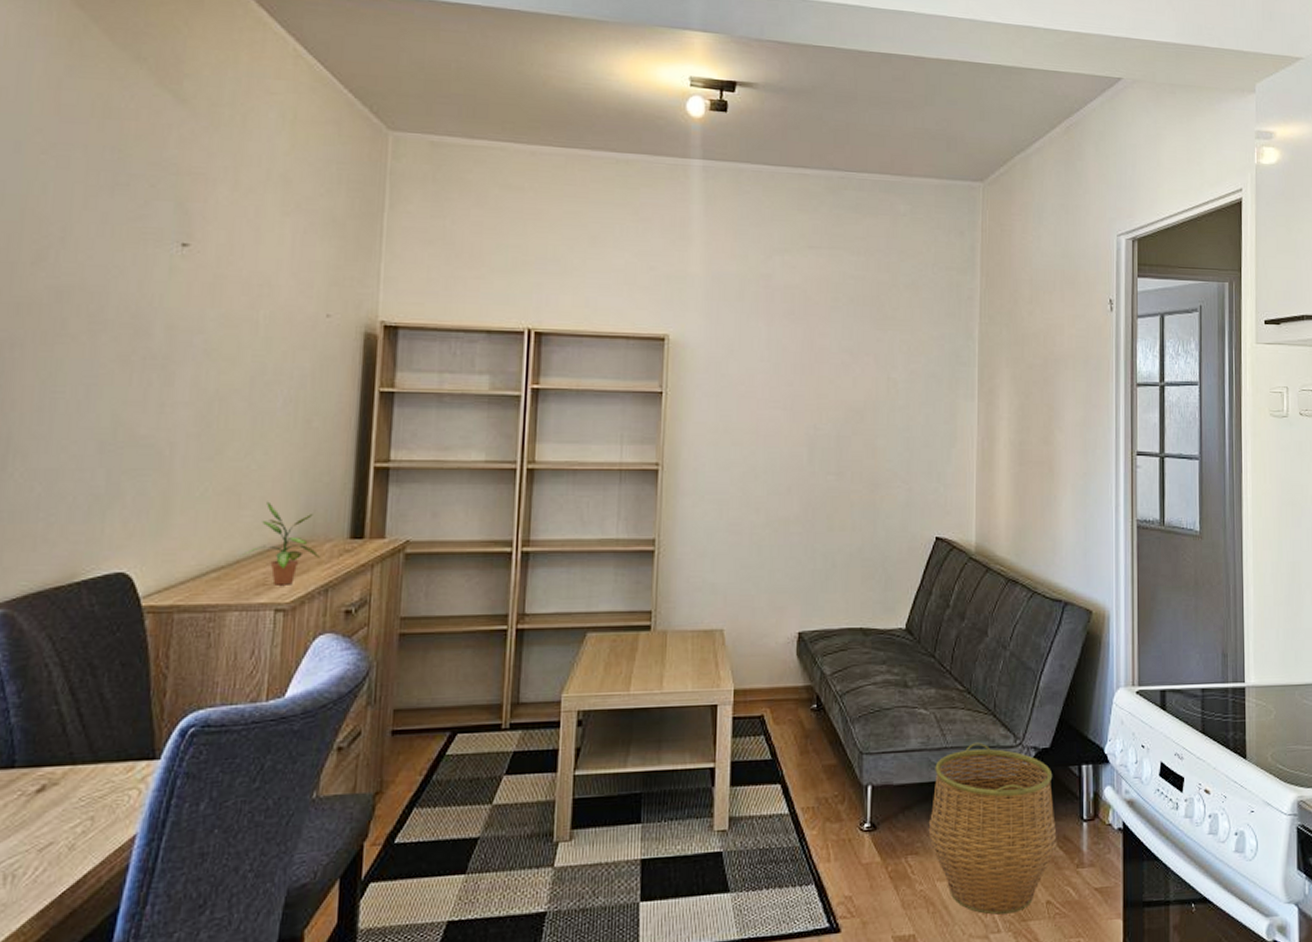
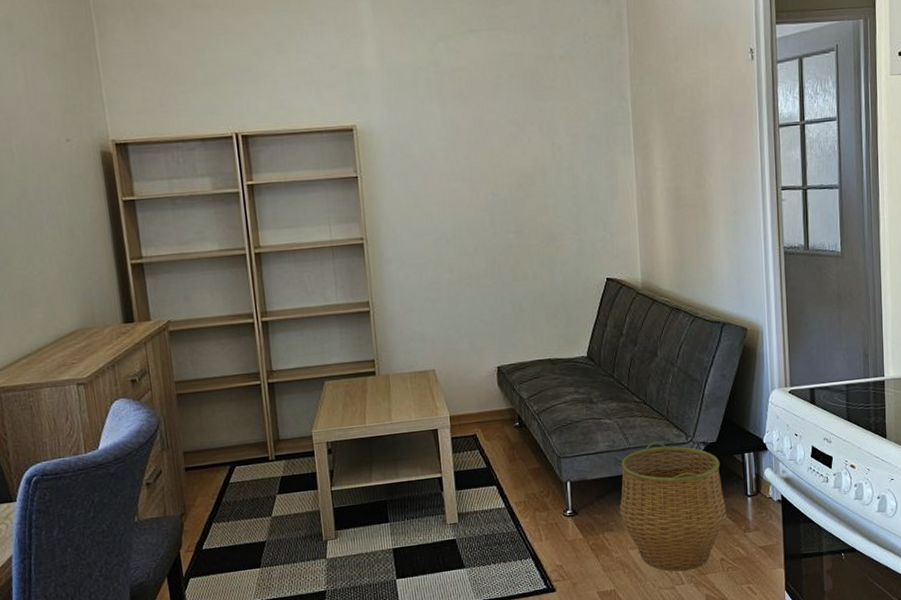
potted plant: present [239,501,320,585] -> none [40,299,103,365]

